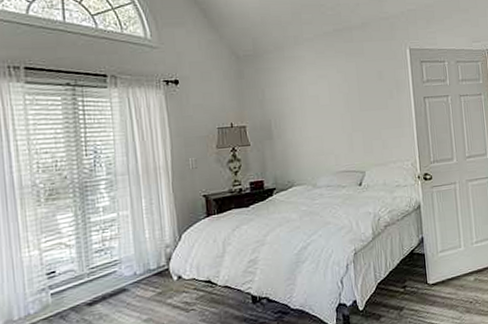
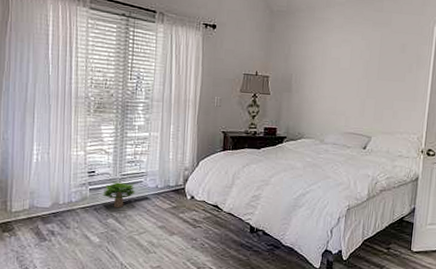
potted plant: none [68,276,110,310] -> present [102,181,136,208]

